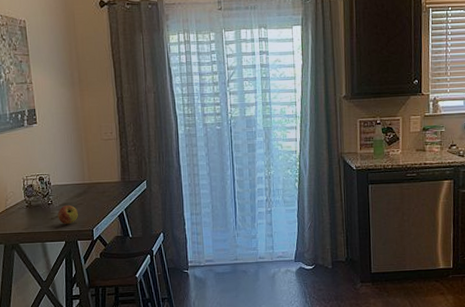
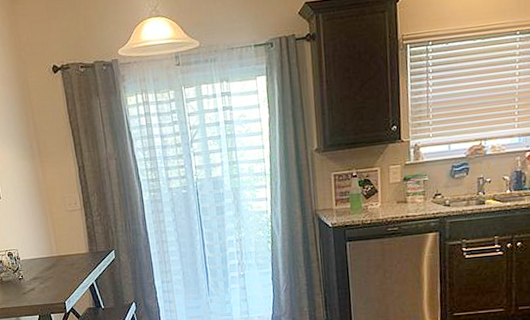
apple: present [57,205,78,225] -> none [29,279,49,299]

